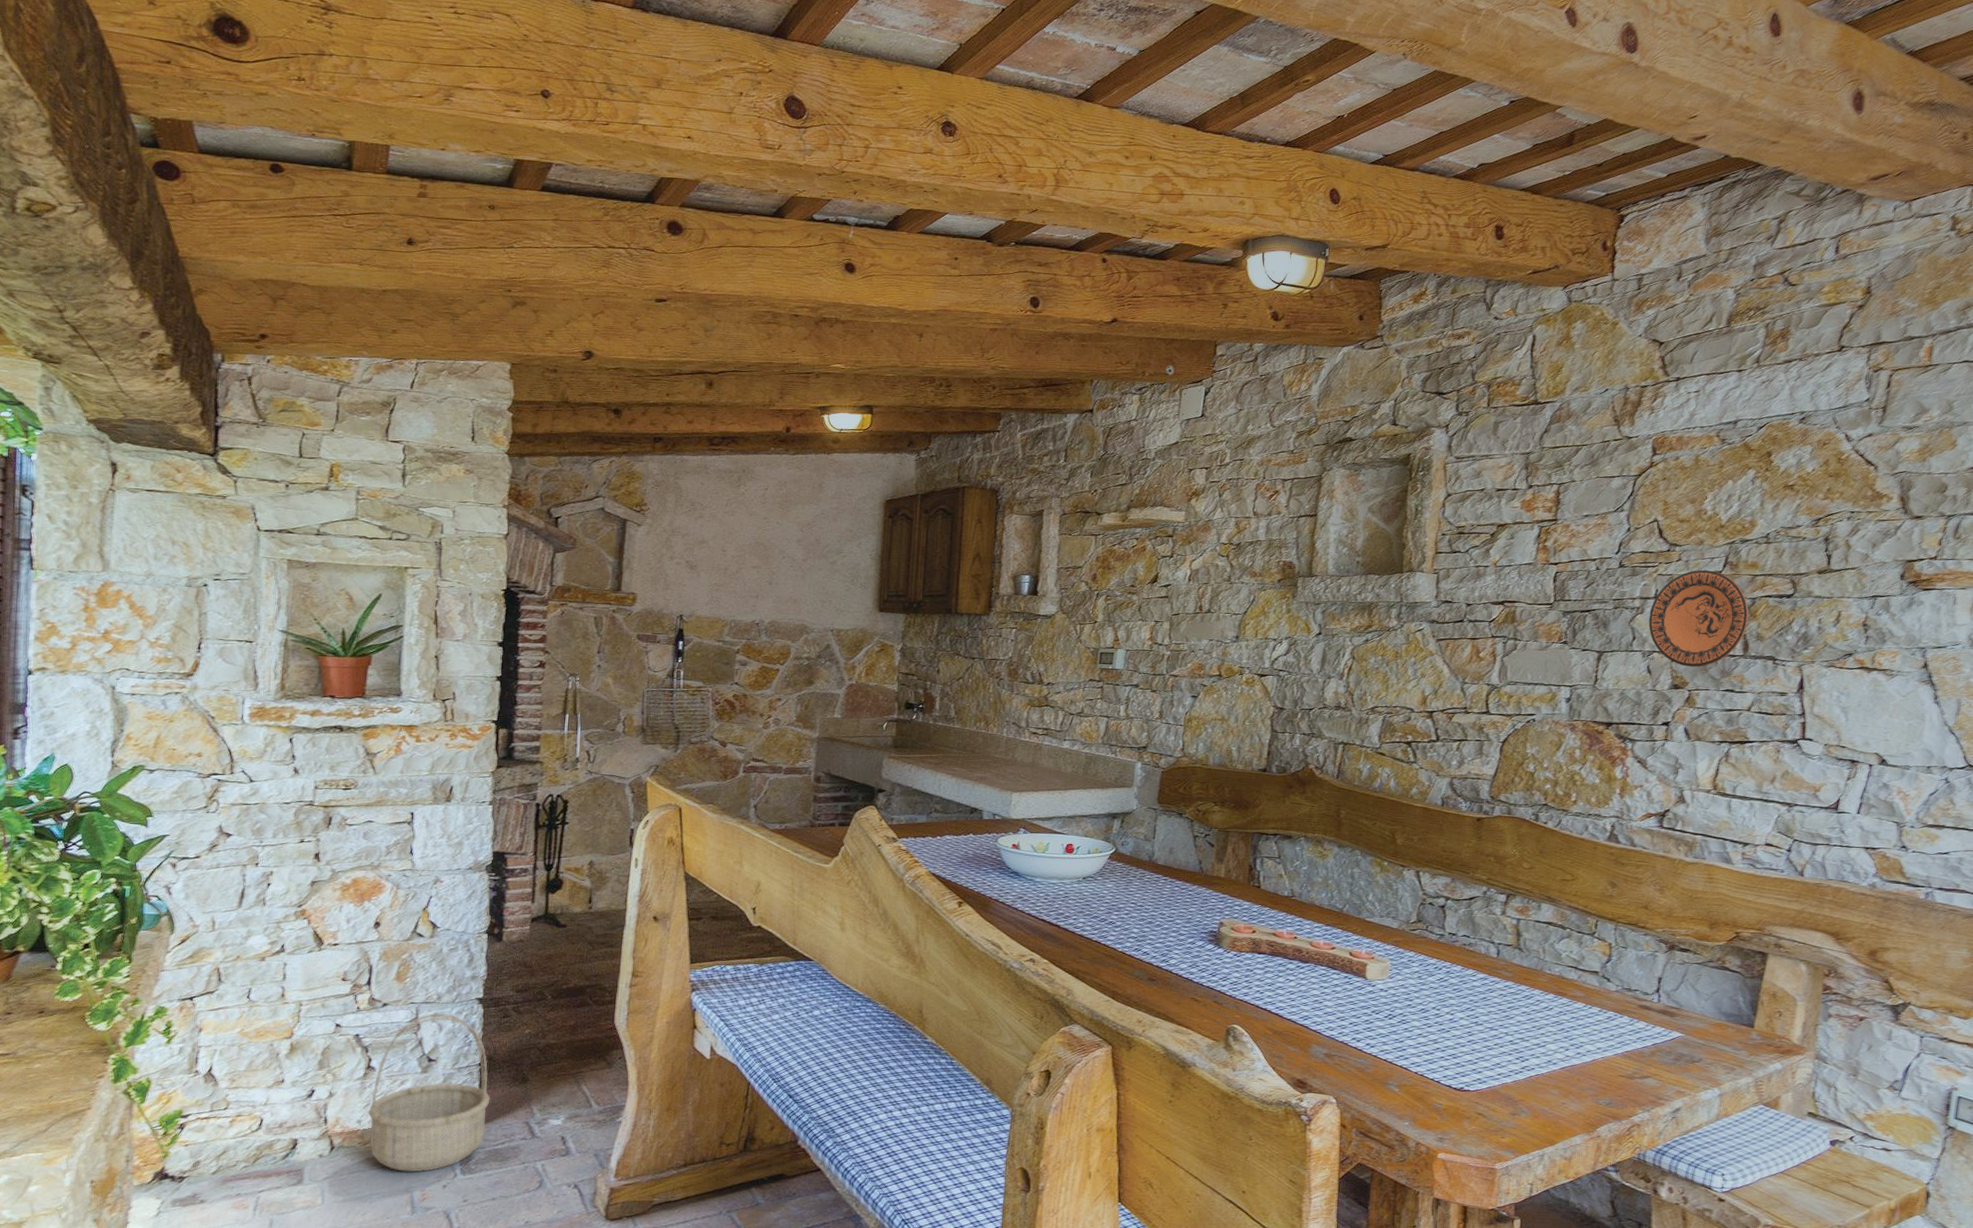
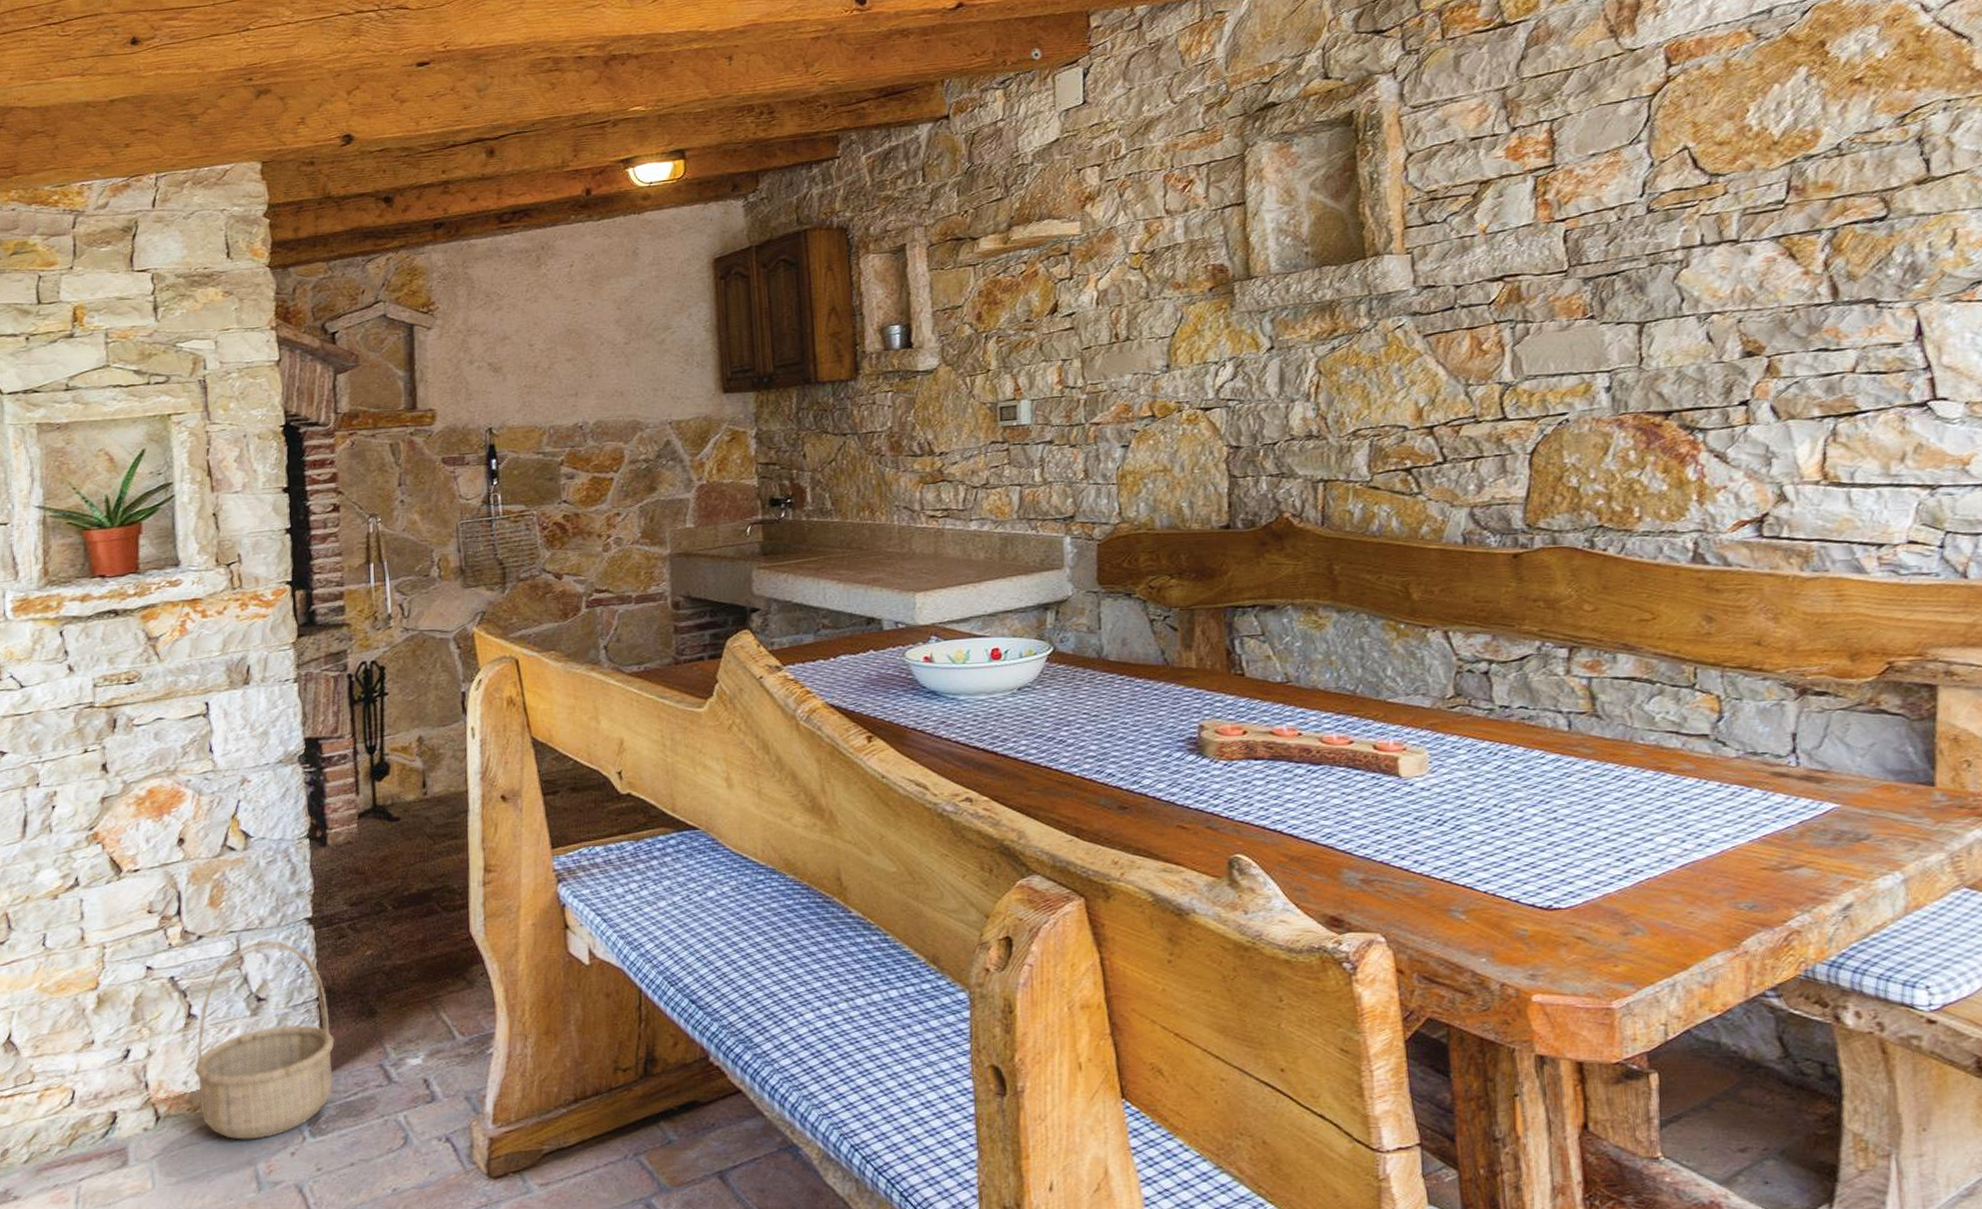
decorative plate: present [1648,569,1749,668] -> none [1697,200,1832,327]

